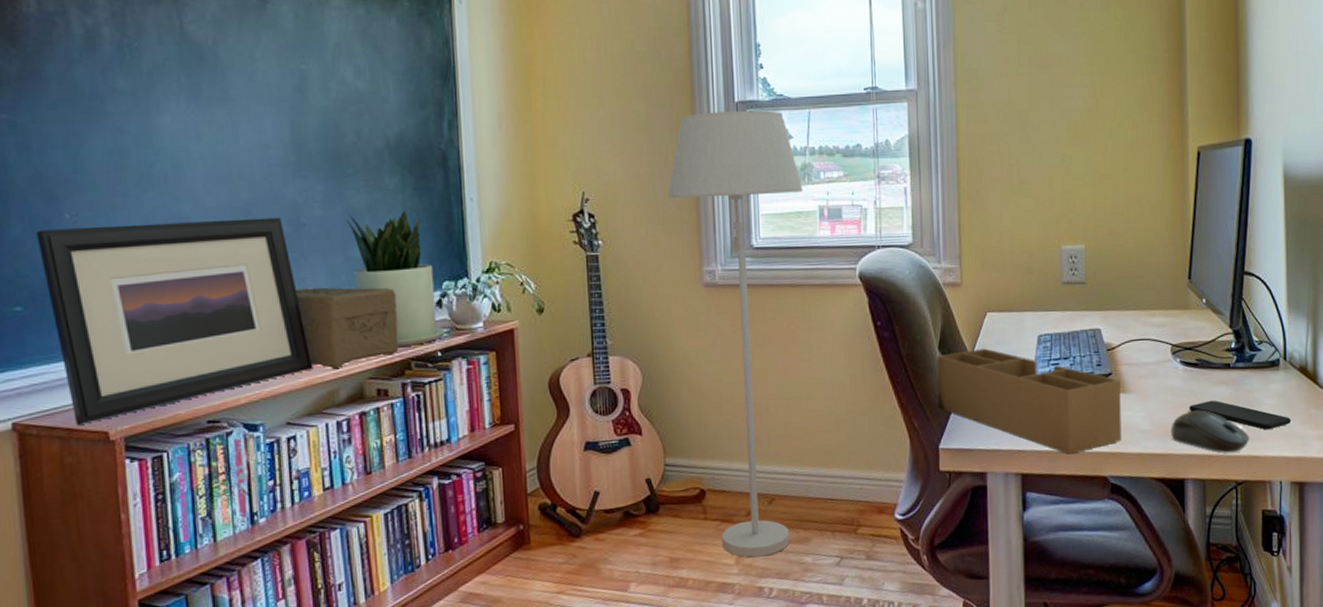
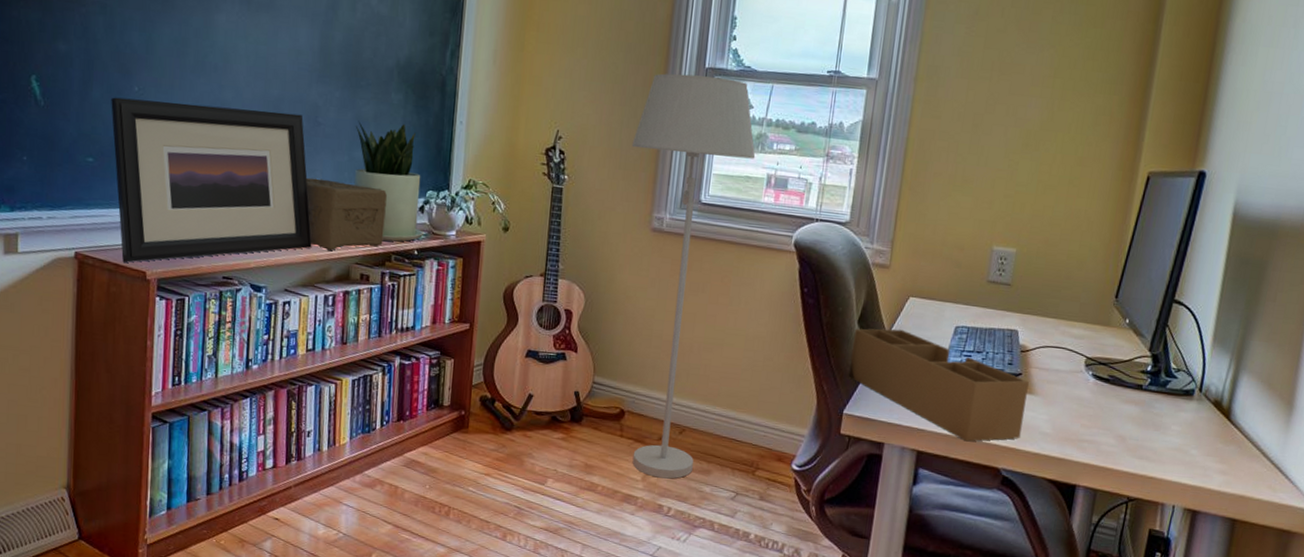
computer mouse: present [1171,410,1250,453] -> none [1070,422,1150,470]
smartphone: present [1189,400,1292,430] -> none [1092,416,1196,455]

